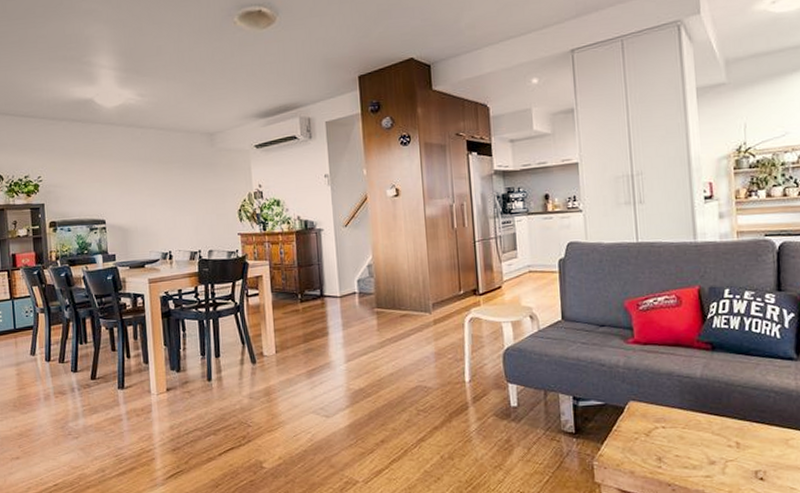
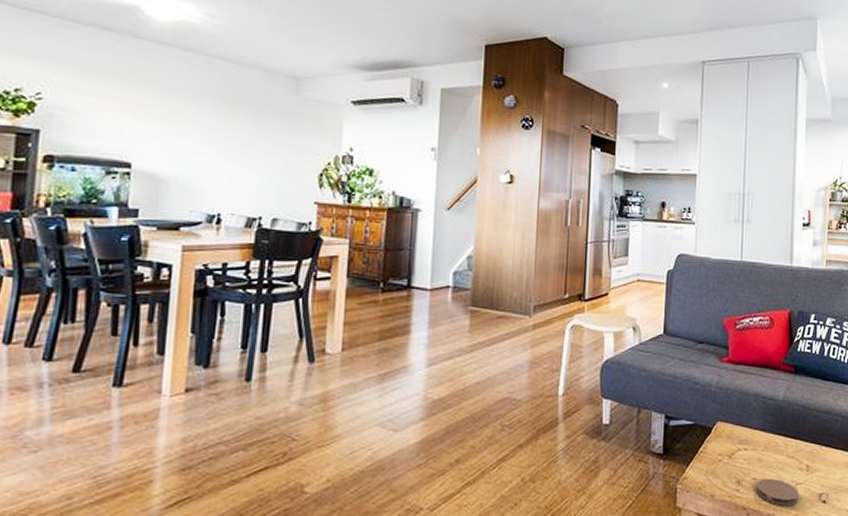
coaster: none [680,455,731,483] -> present [756,478,799,506]

